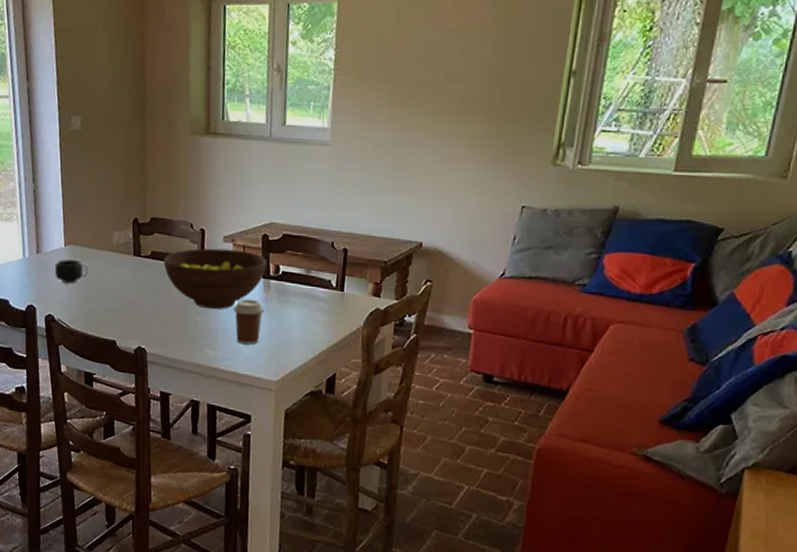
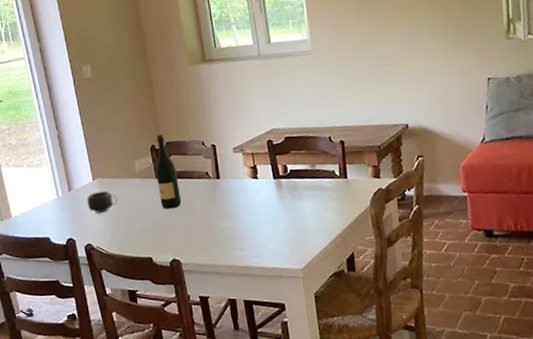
wine bottle: none [134,207,158,292] -> present [155,134,182,209]
fruit bowl: present [163,248,267,310] -> none [183,157,276,215]
coffee cup: present [233,298,265,345] -> none [252,199,281,241]

